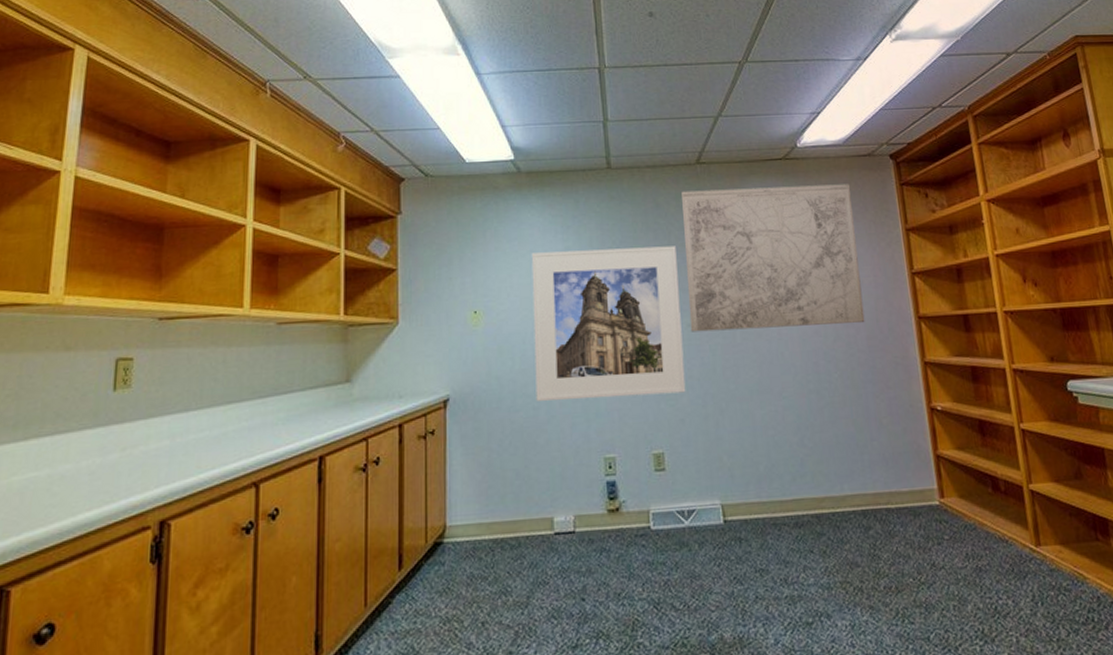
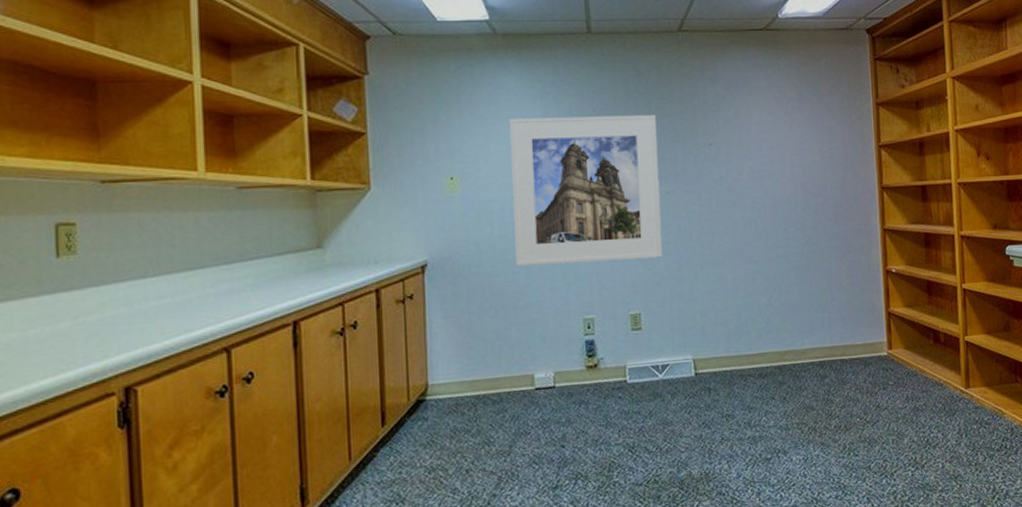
map: present [682,184,865,332] -> none [663,57,833,200]

